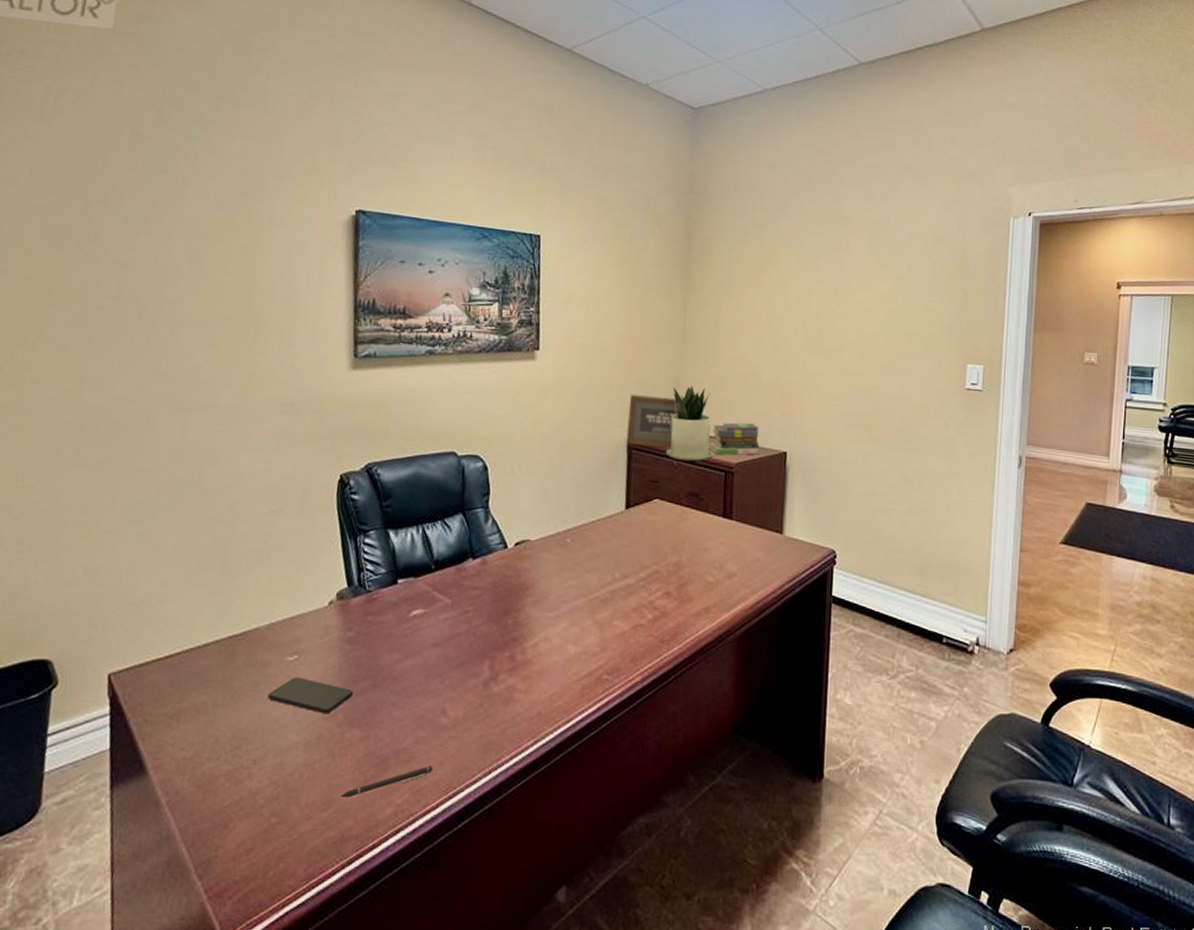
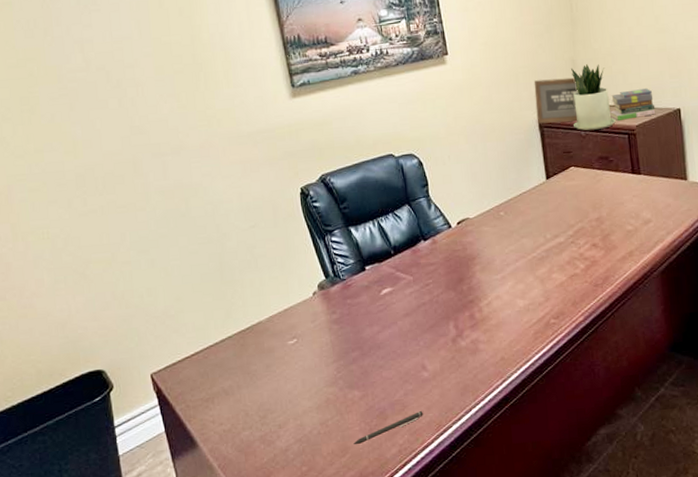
smartphone: present [267,677,353,714] -> none [279,356,347,382]

